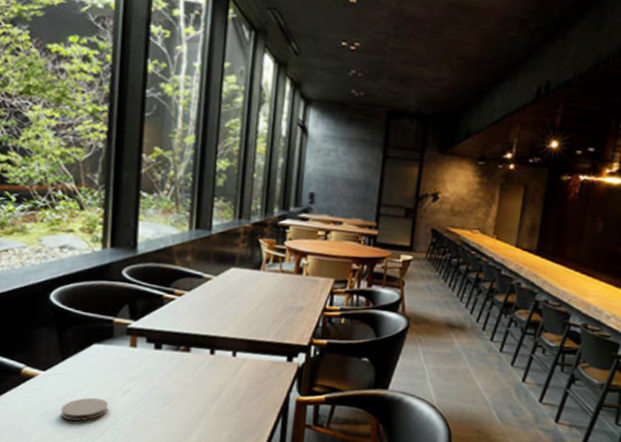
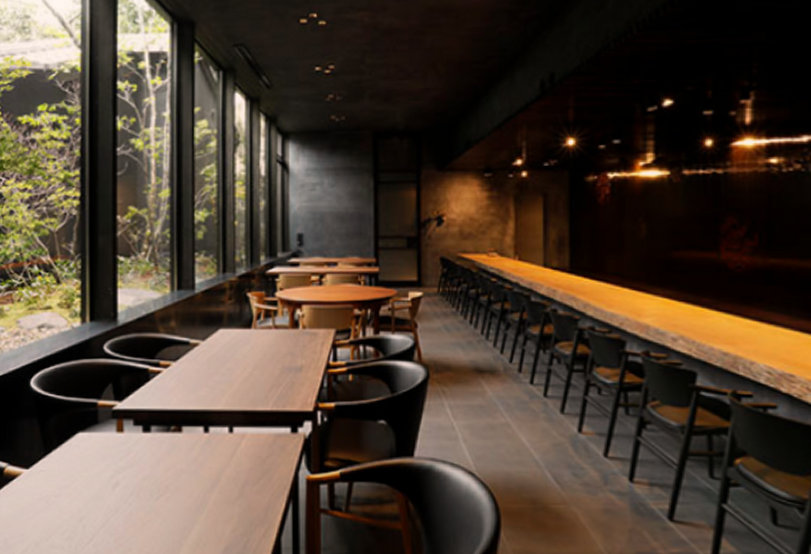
coaster: present [60,397,109,421] -> none [46,495,97,525]

